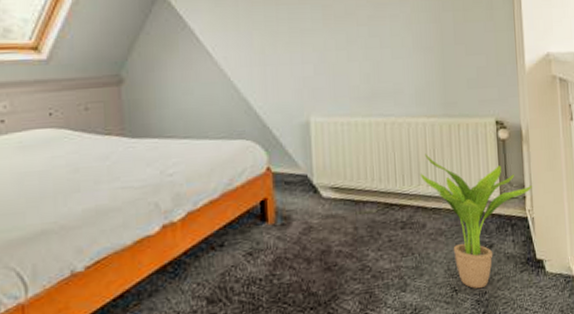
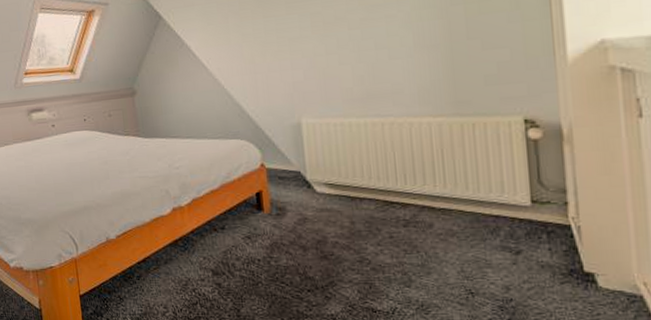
potted plant: present [419,154,532,289] -> none [424,154,578,295]

